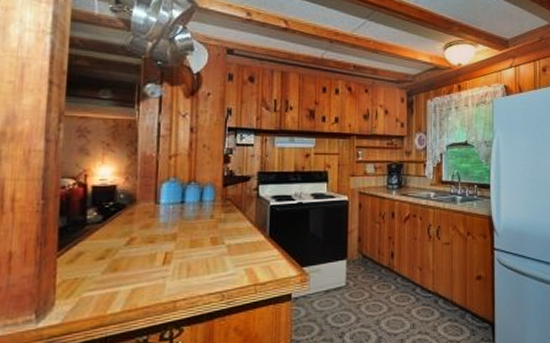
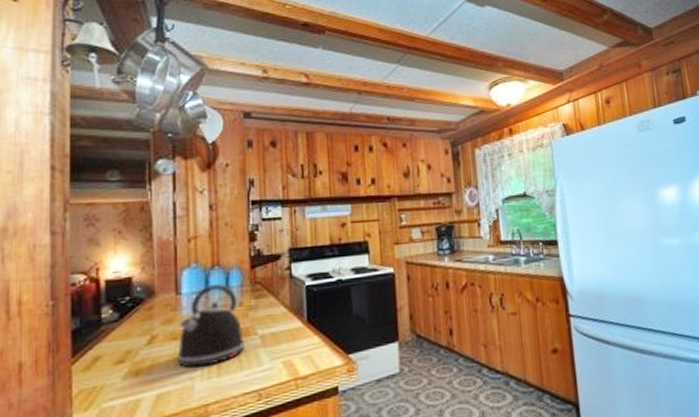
kettle: none [152,198,213,268] -> present [177,284,245,368]

